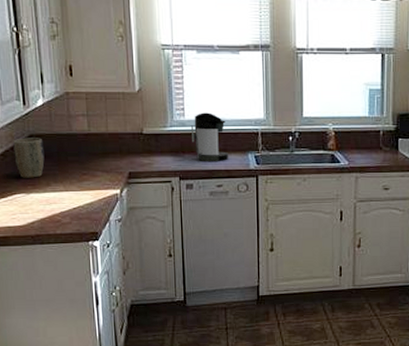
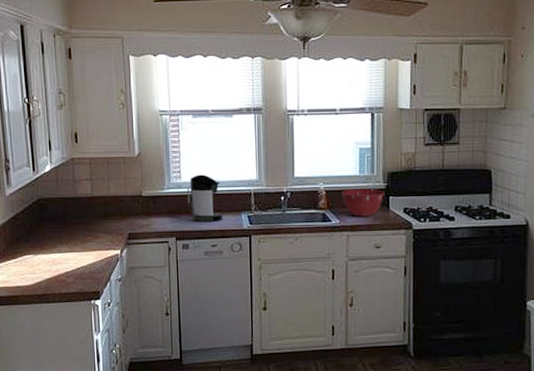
plant pot: present [13,138,45,178] -> none [23,201,51,240]
mixing bowl: none [351,130,393,158] -> present [341,188,384,217]

